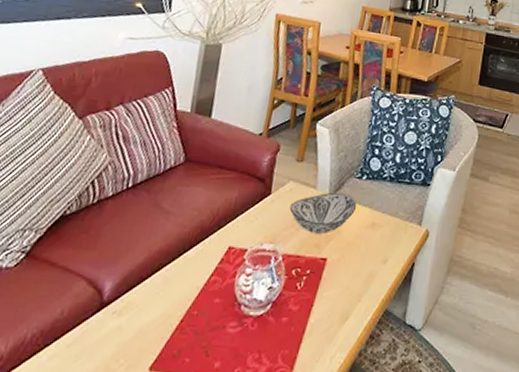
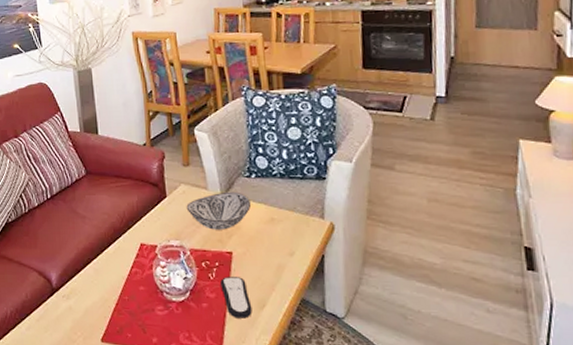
remote control: none [306,286,335,334] -> present [220,277,252,319]

